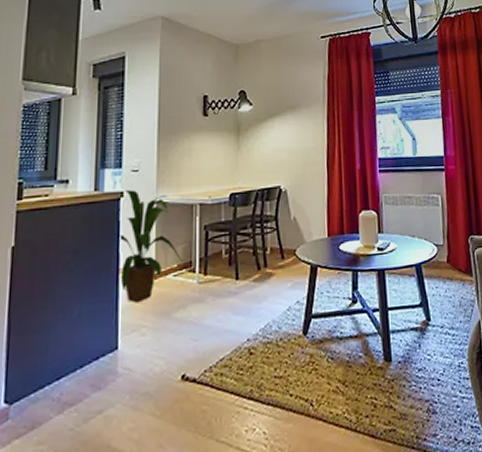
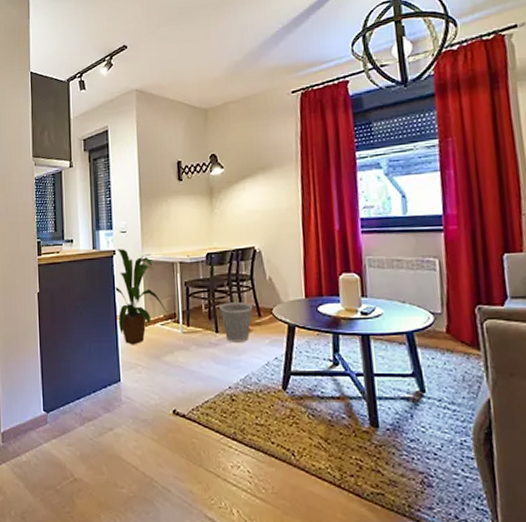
wastebasket: none [241,244,277,289] -> present [219,302,253,342]

